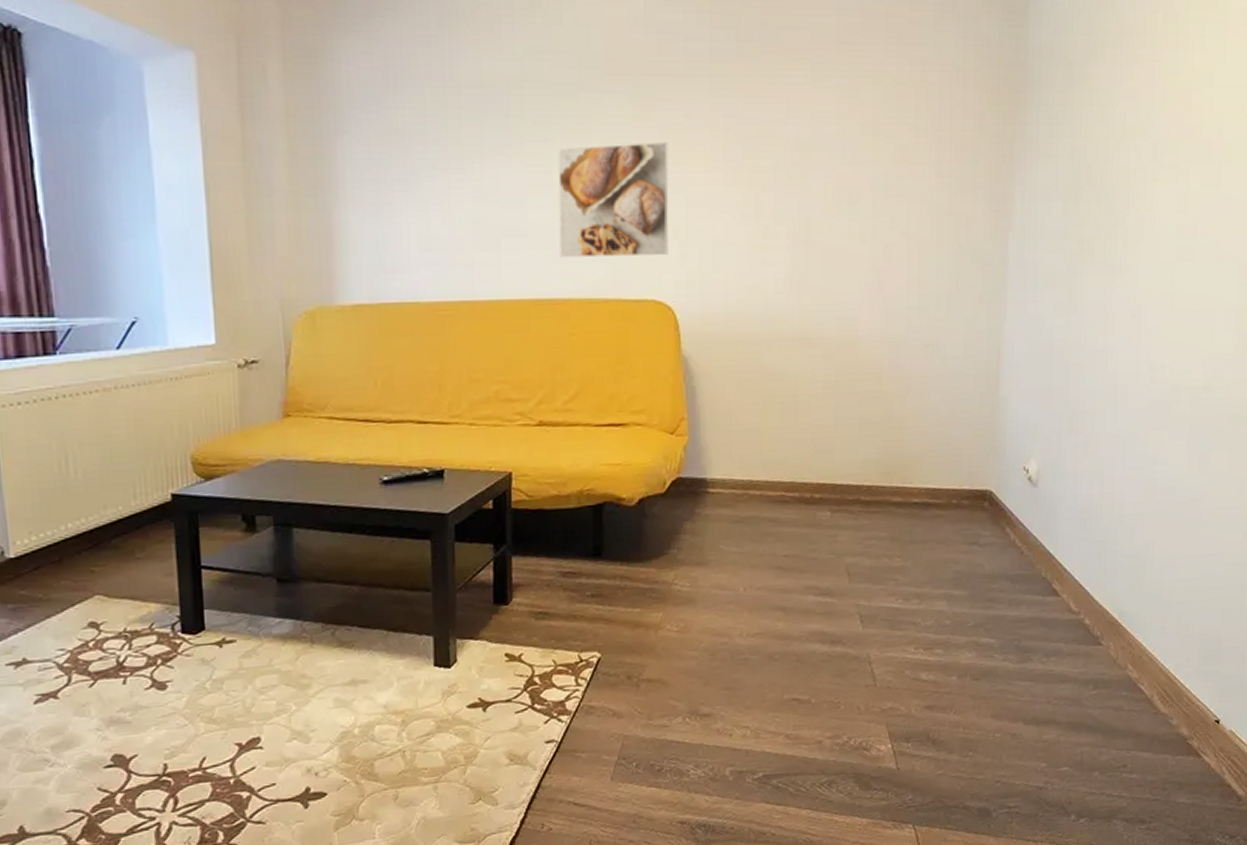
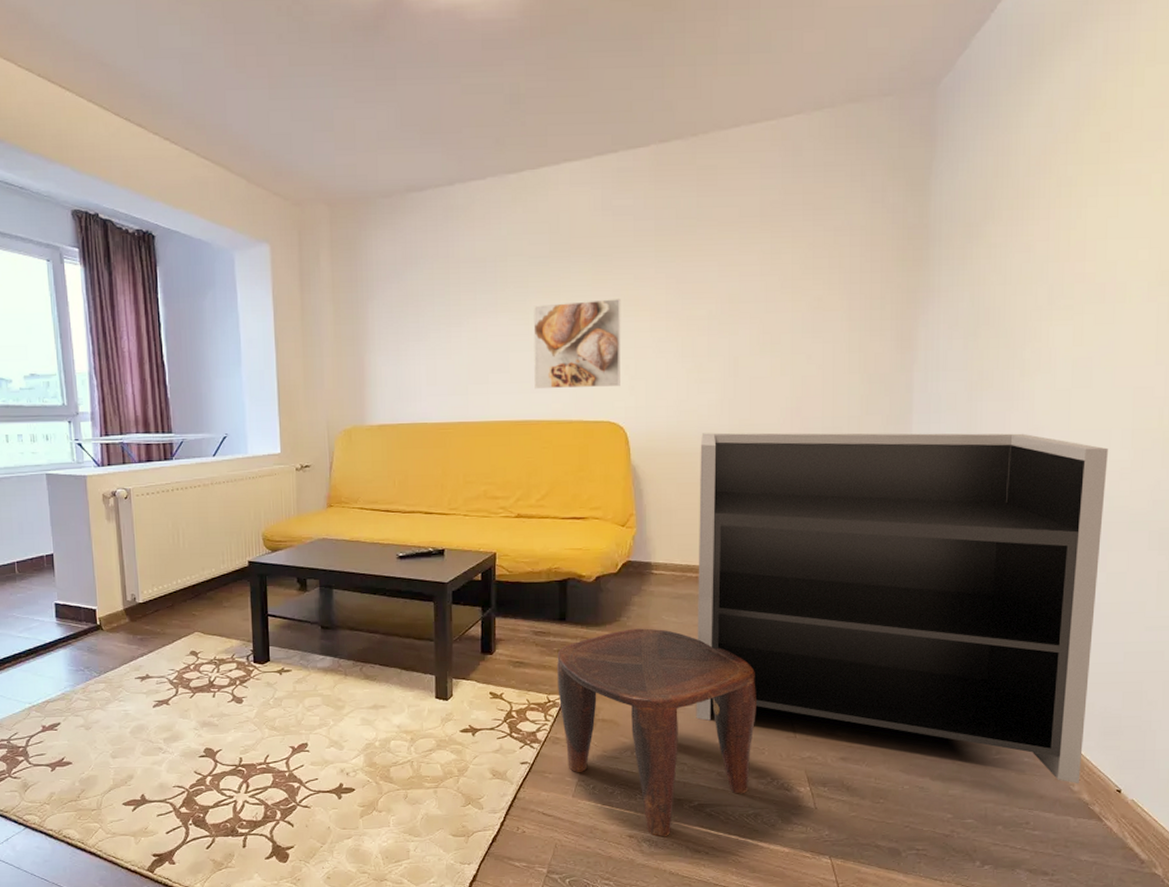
stool: none [591,561,831,820] -> present [557,628,756,837]
bookshelf: none [760,314,1212,717] -> present [696,432,1108,783]

